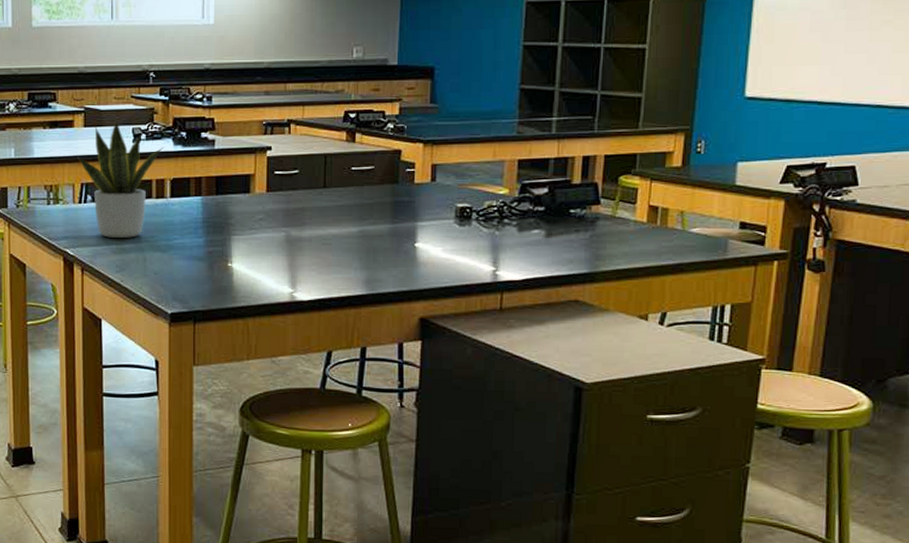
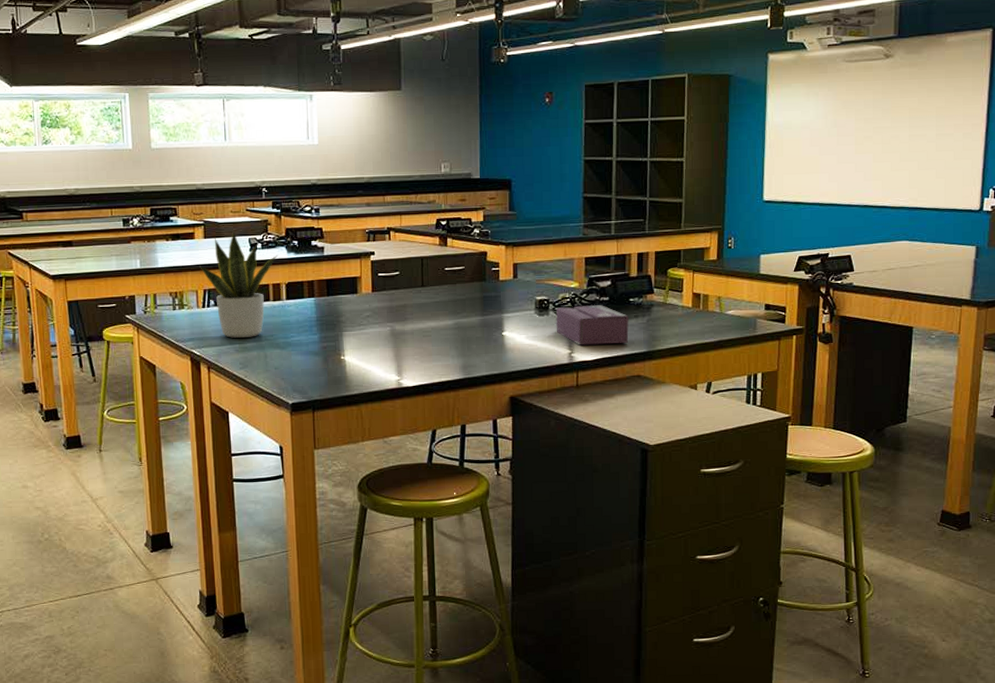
tissue box: none [478,216,567,263] -> present [556,305,629,345]

